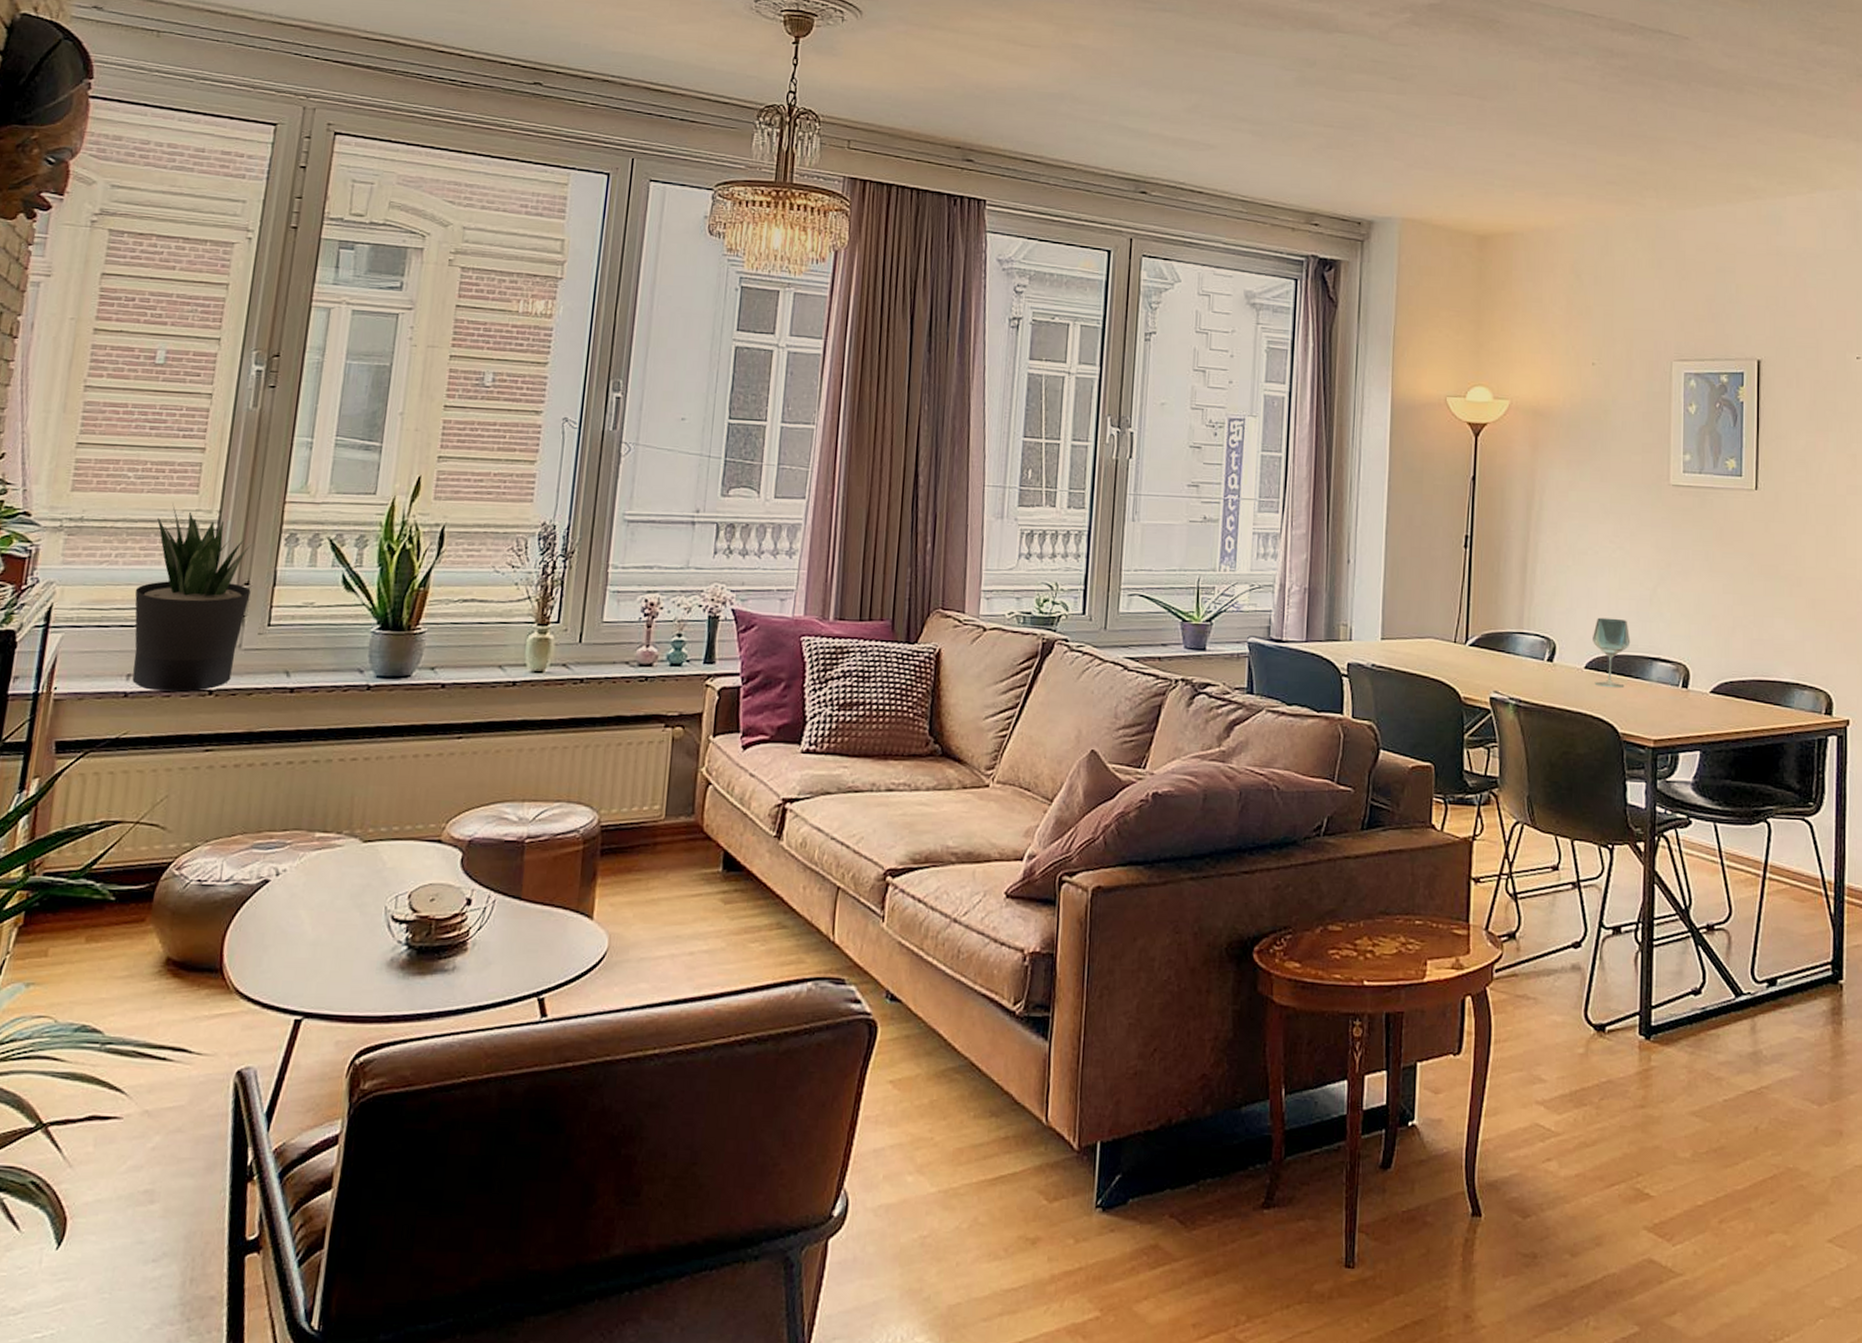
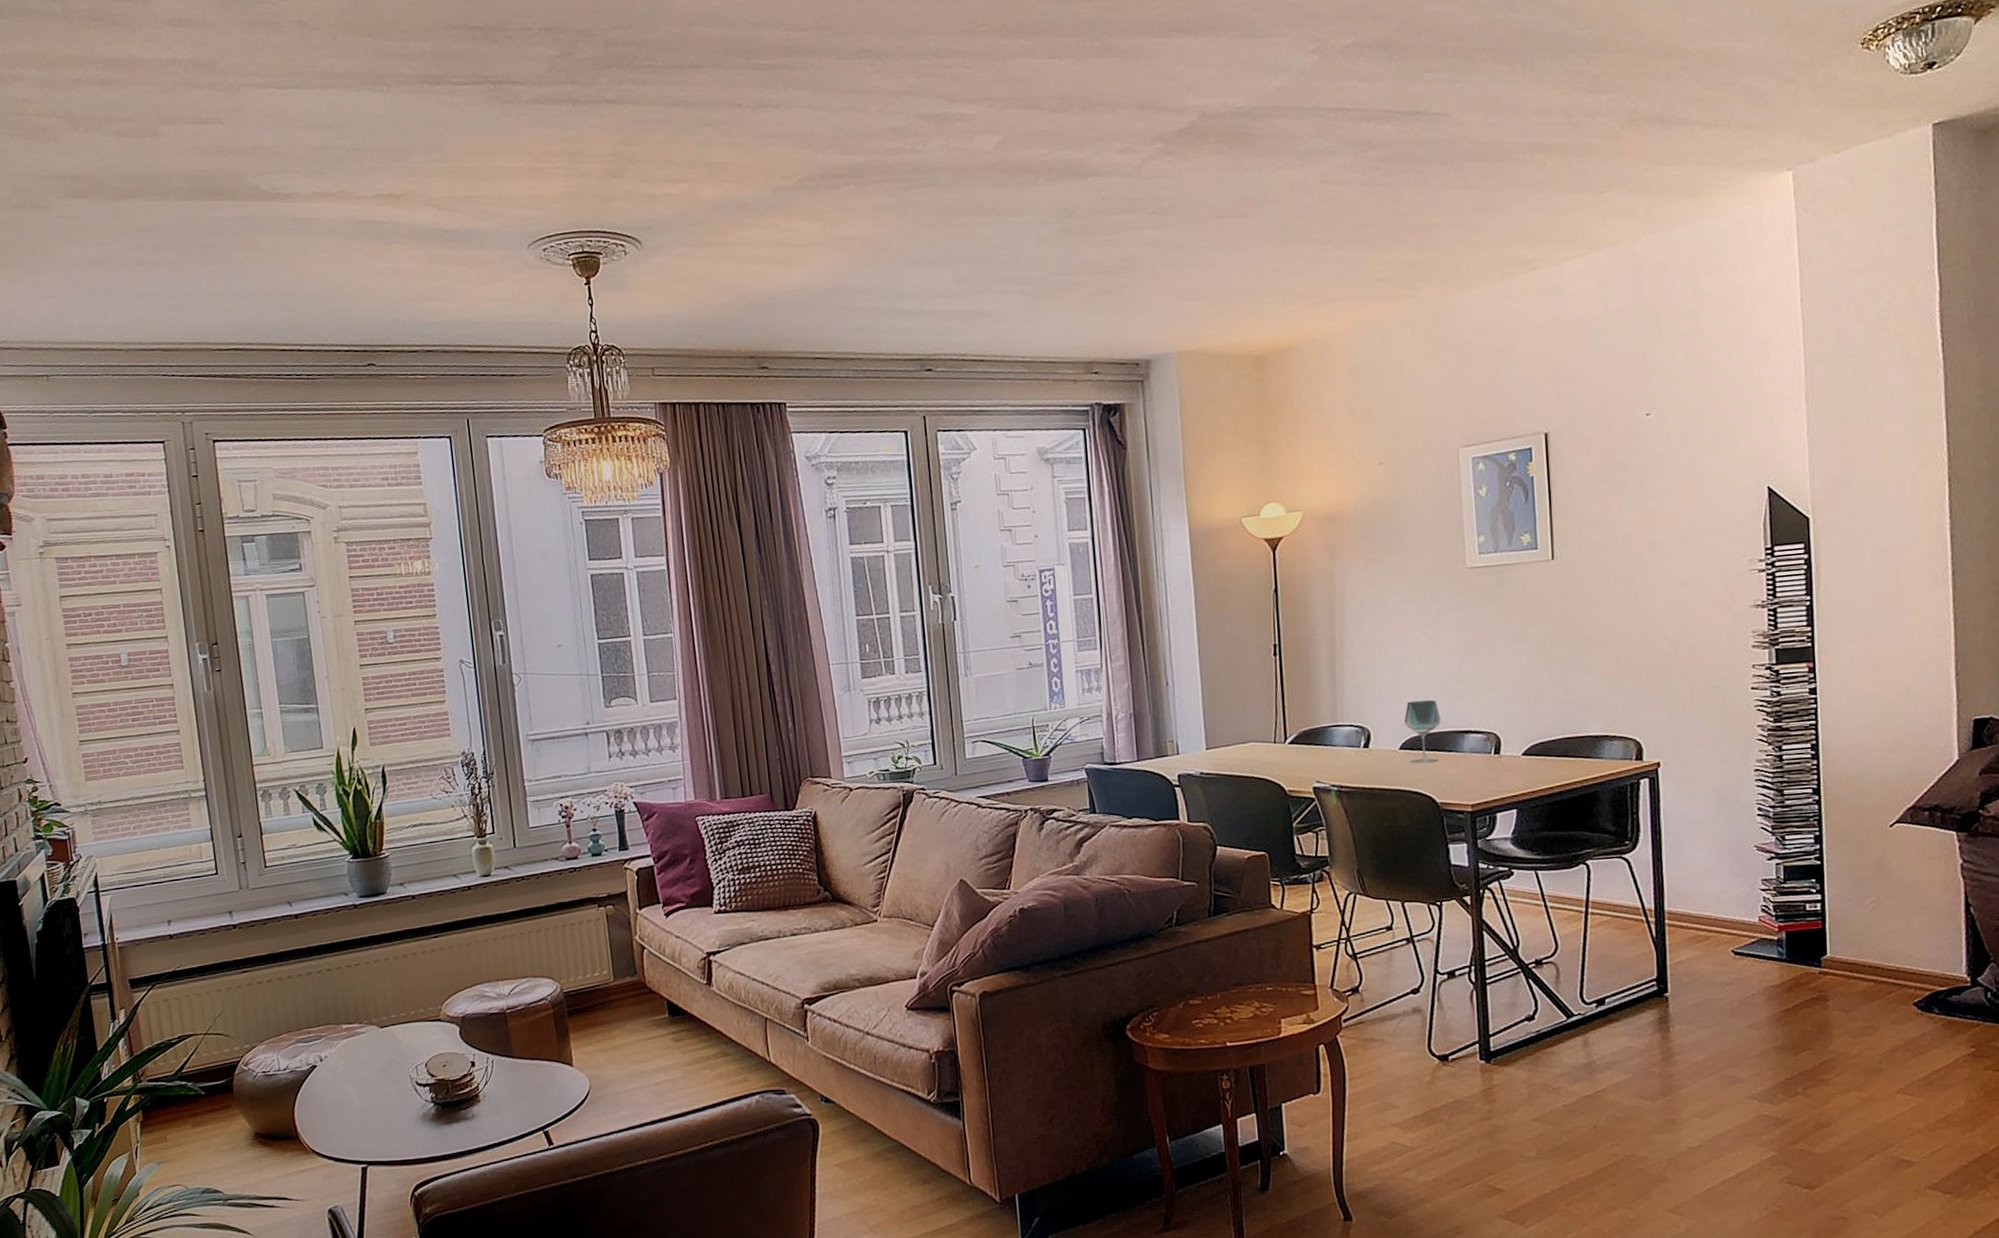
planter: present [132,502,251,692] -> none [156,778,247,931]

